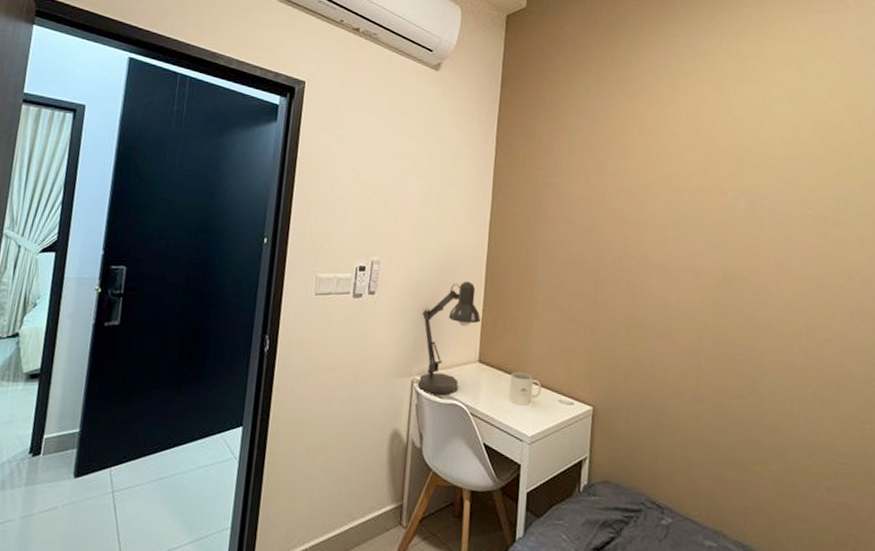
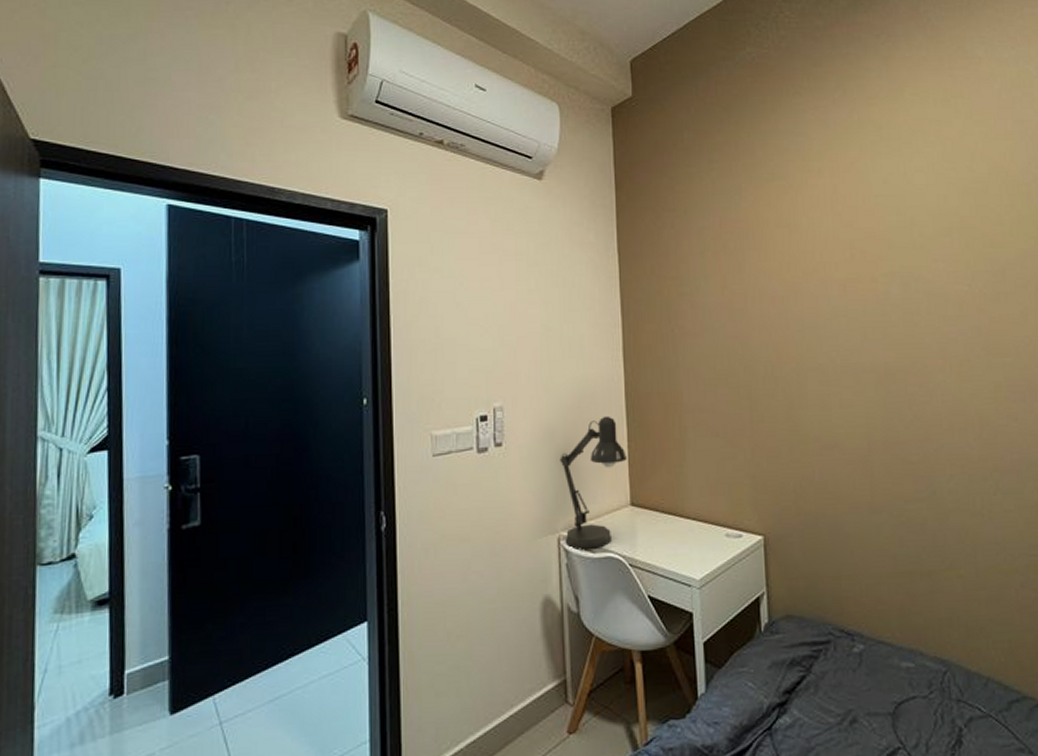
mug: present [508,371,542,406] -> none [667,509,705,547]

